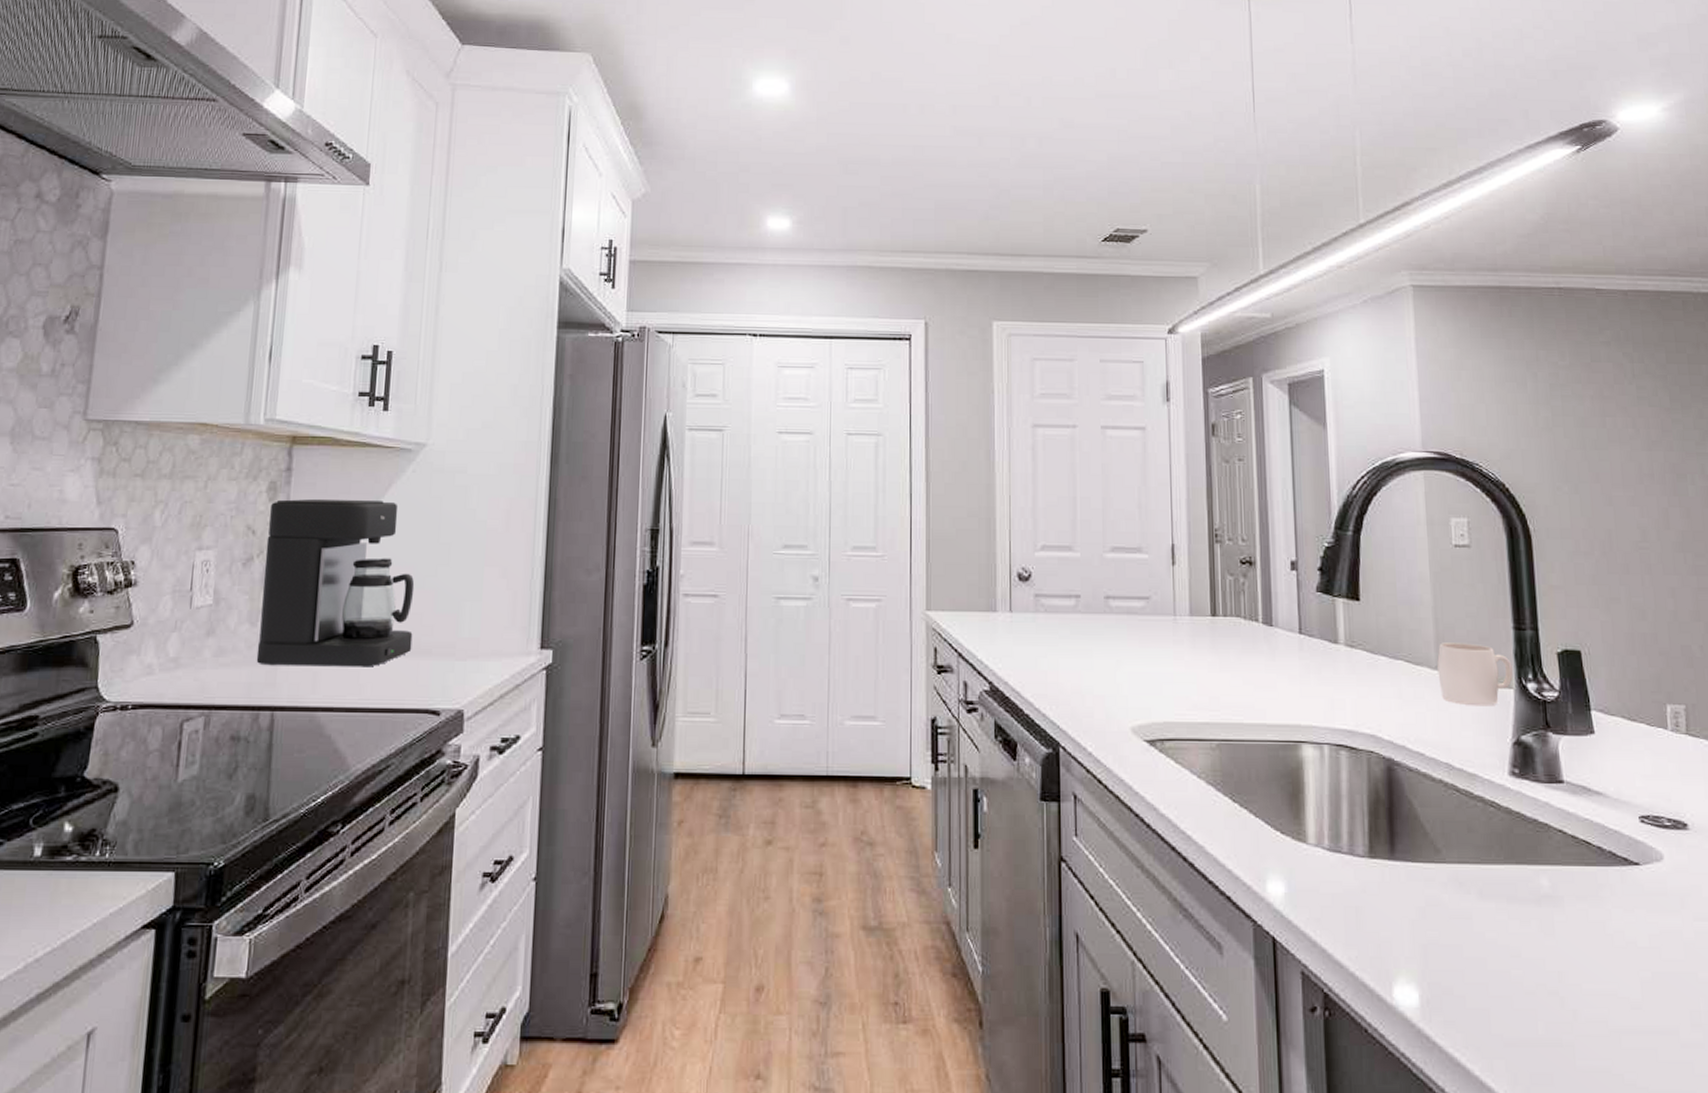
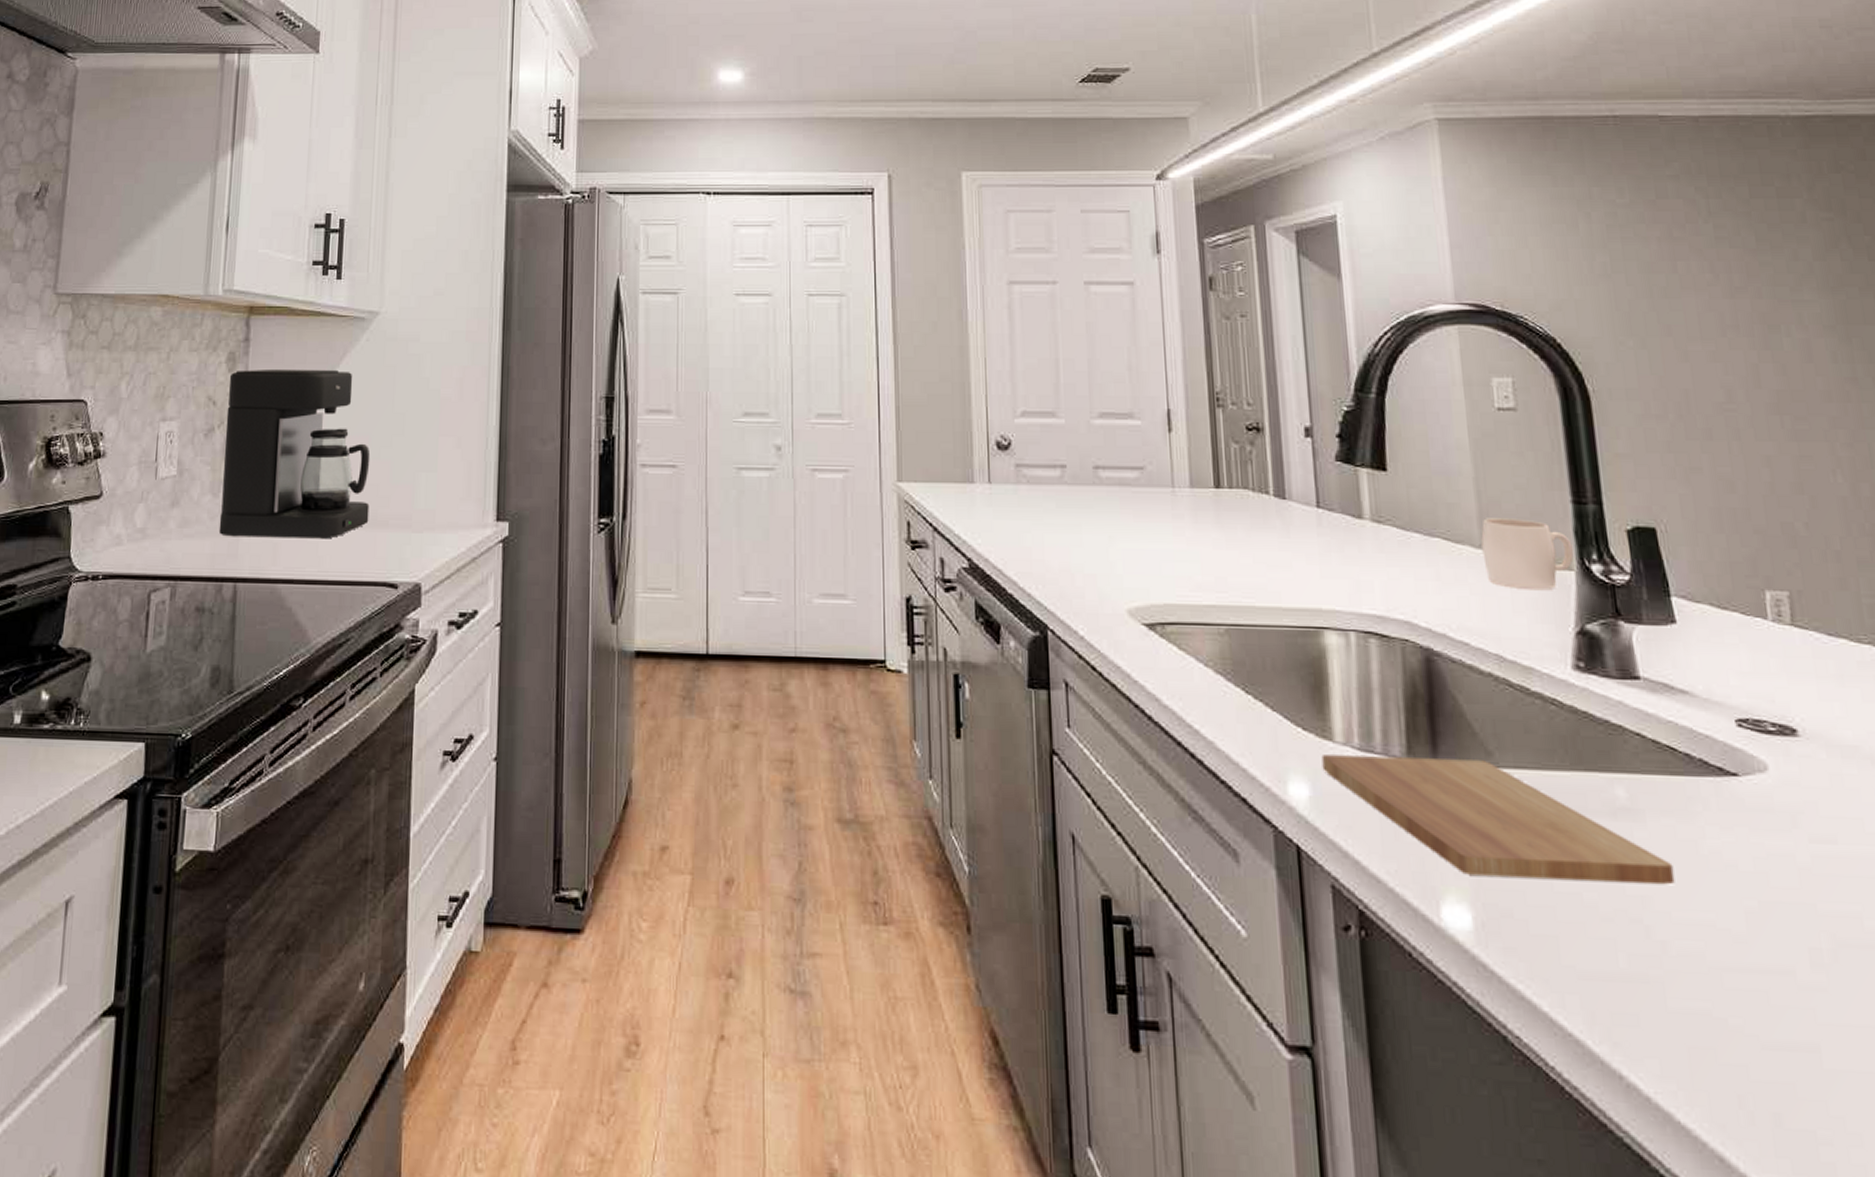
cutting board: none [1296,855,1586,960] -> present [1321,755,1675,884]

